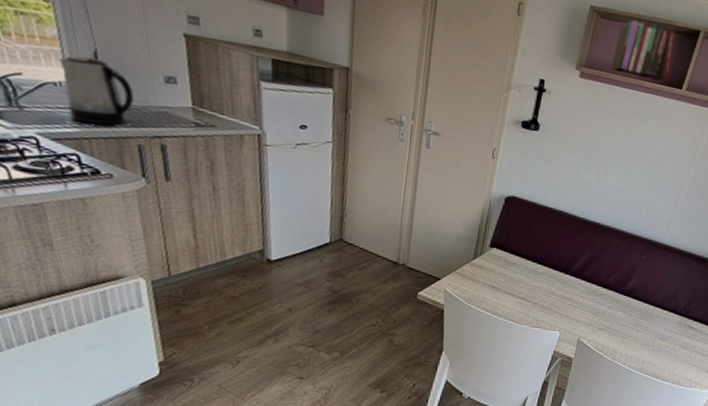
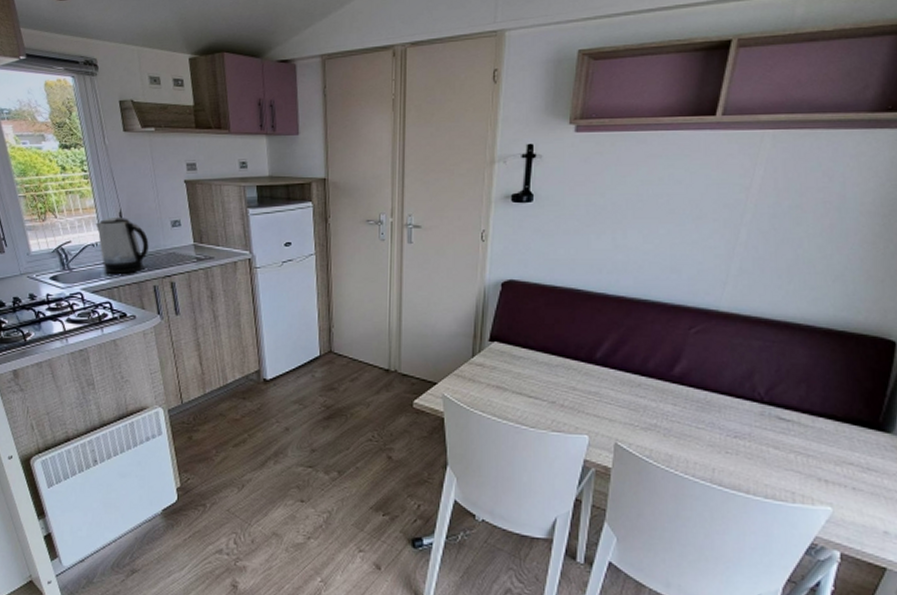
books: present [610,20,676,81] -> none [613,46,696,115]

